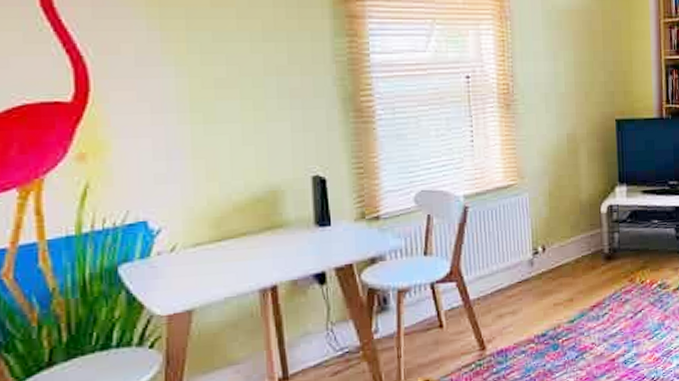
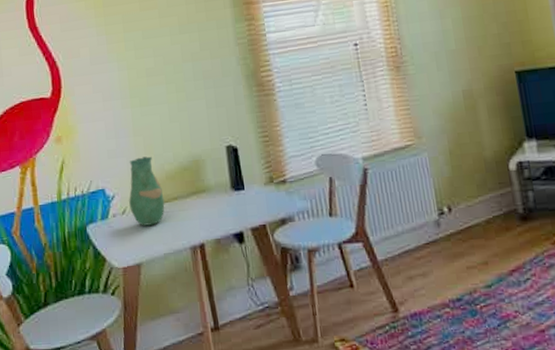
vase: none [181,183,229,266] -> present [129,156,165,226]

